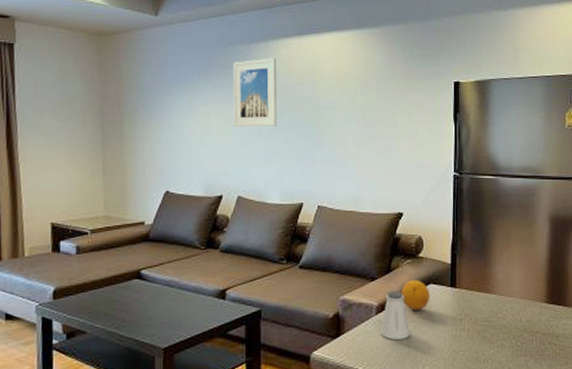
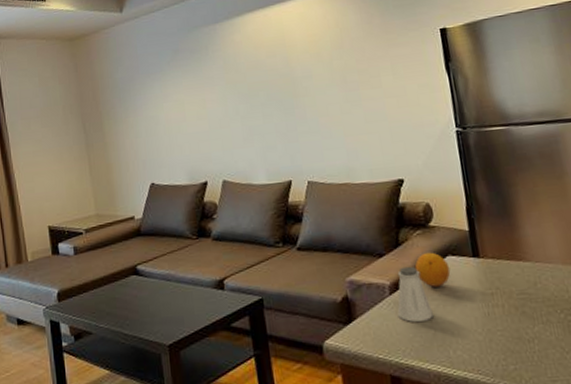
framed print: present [232,58,278,127] -> none [200,34,253,110]

